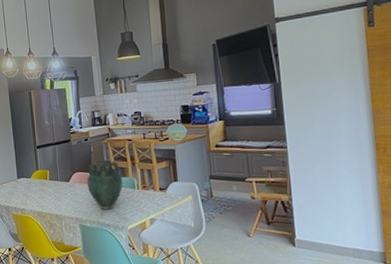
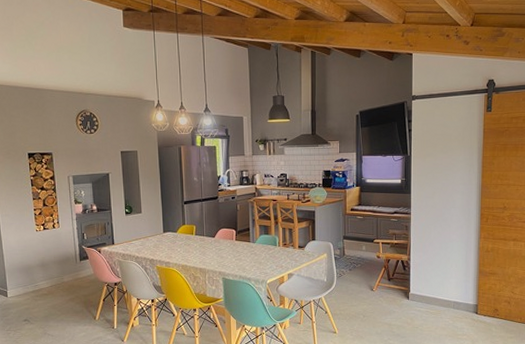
vase: present [86,159,123,210] -> none [231,217,265,265]

